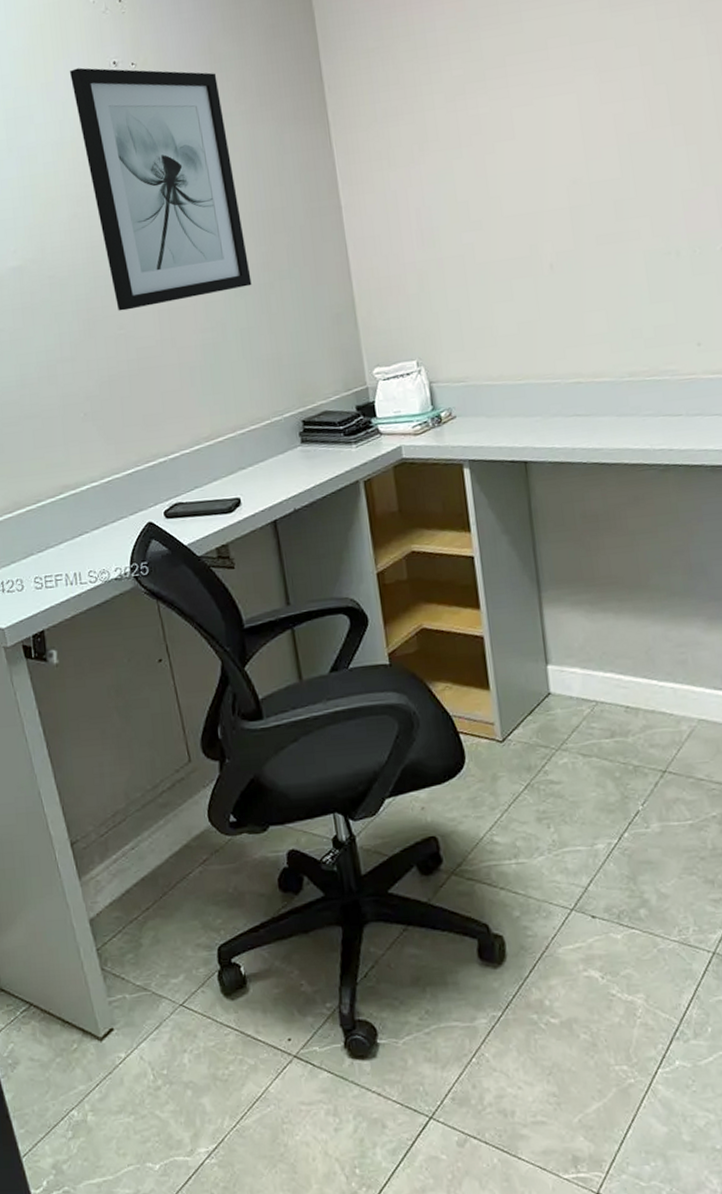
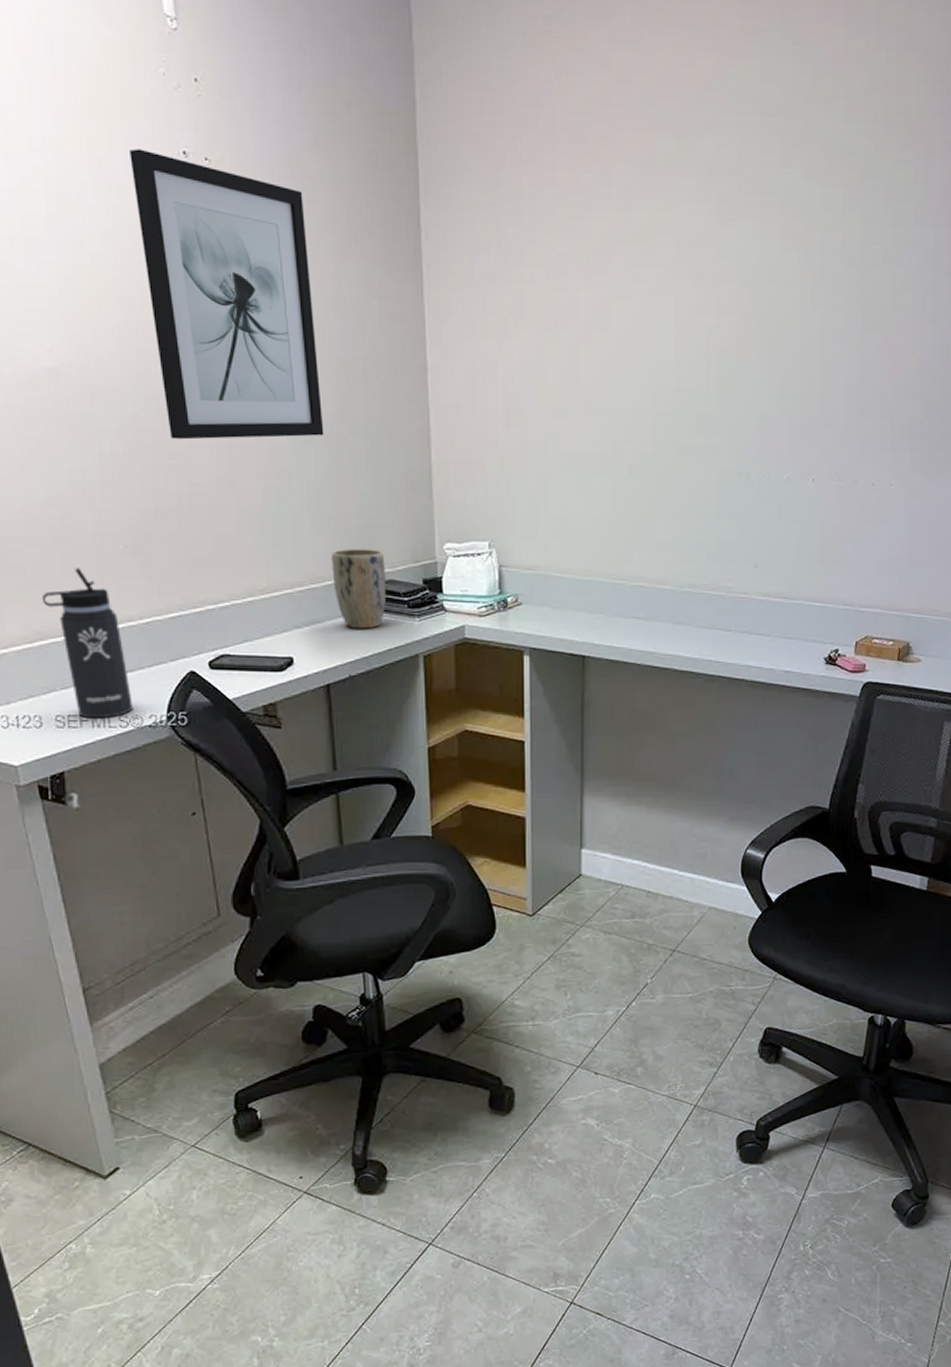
thermos bottle: none [18,439,100,578] -> present [42,568,133,719]
plant pot: none [267,384,323,463] -> present [331,549,387,629]

